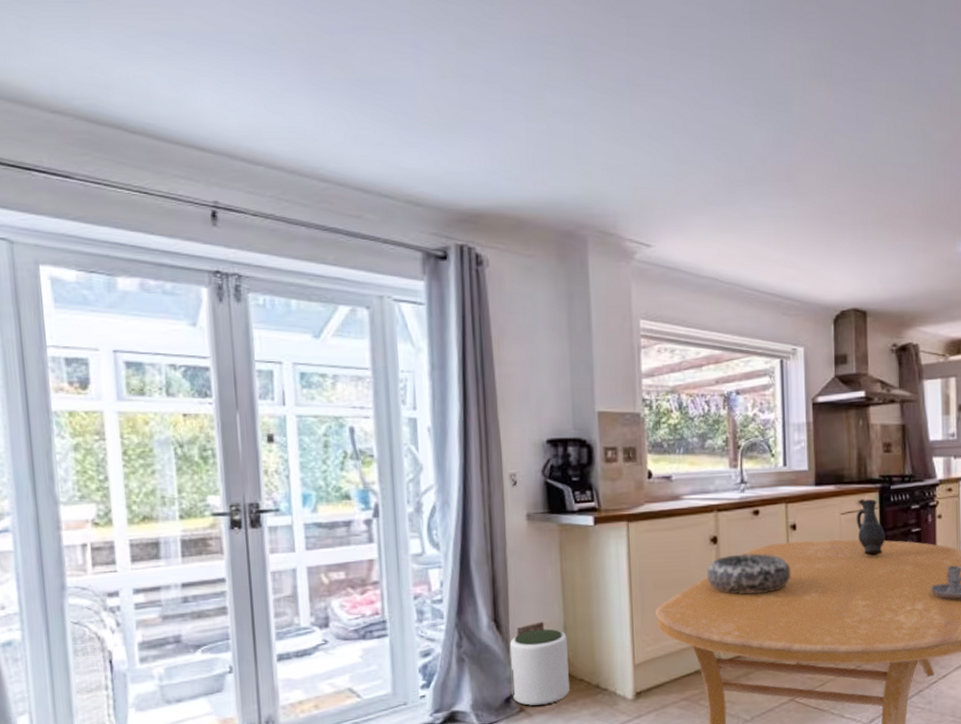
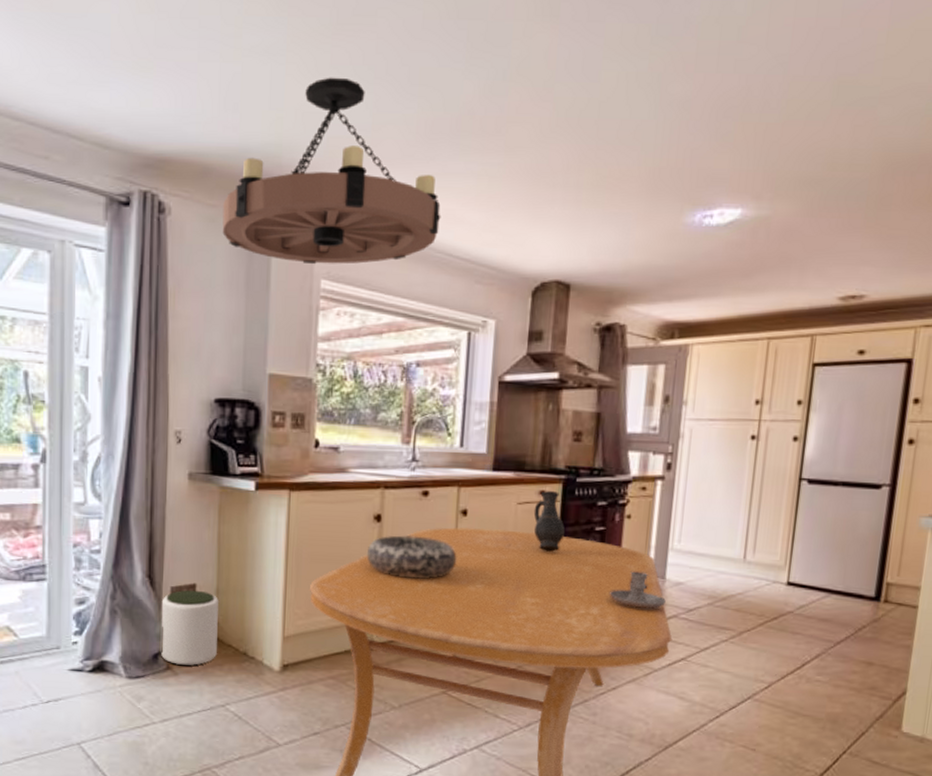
chandelier: none [540,133,746,306] -> present [222,77,441,265]

